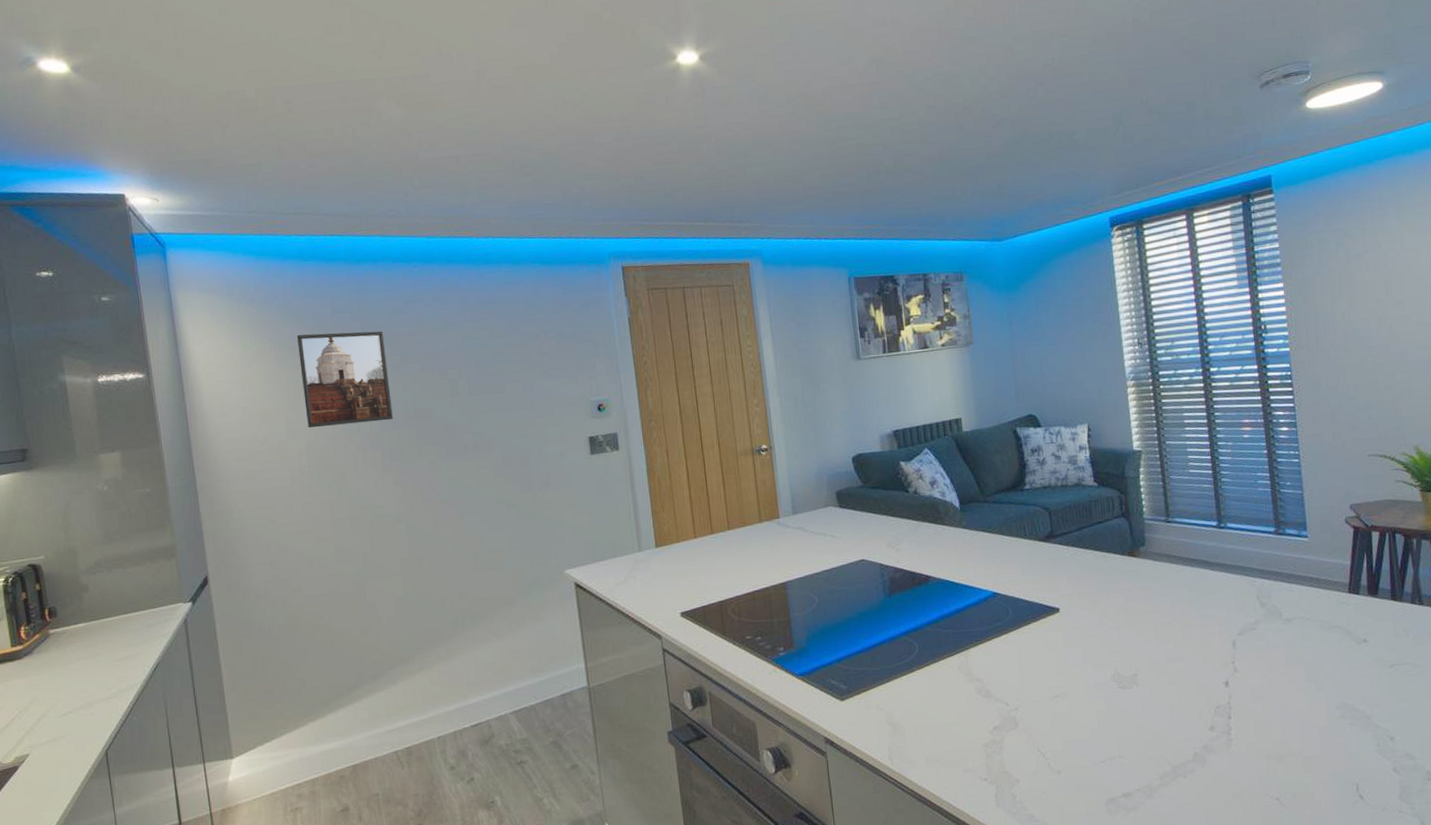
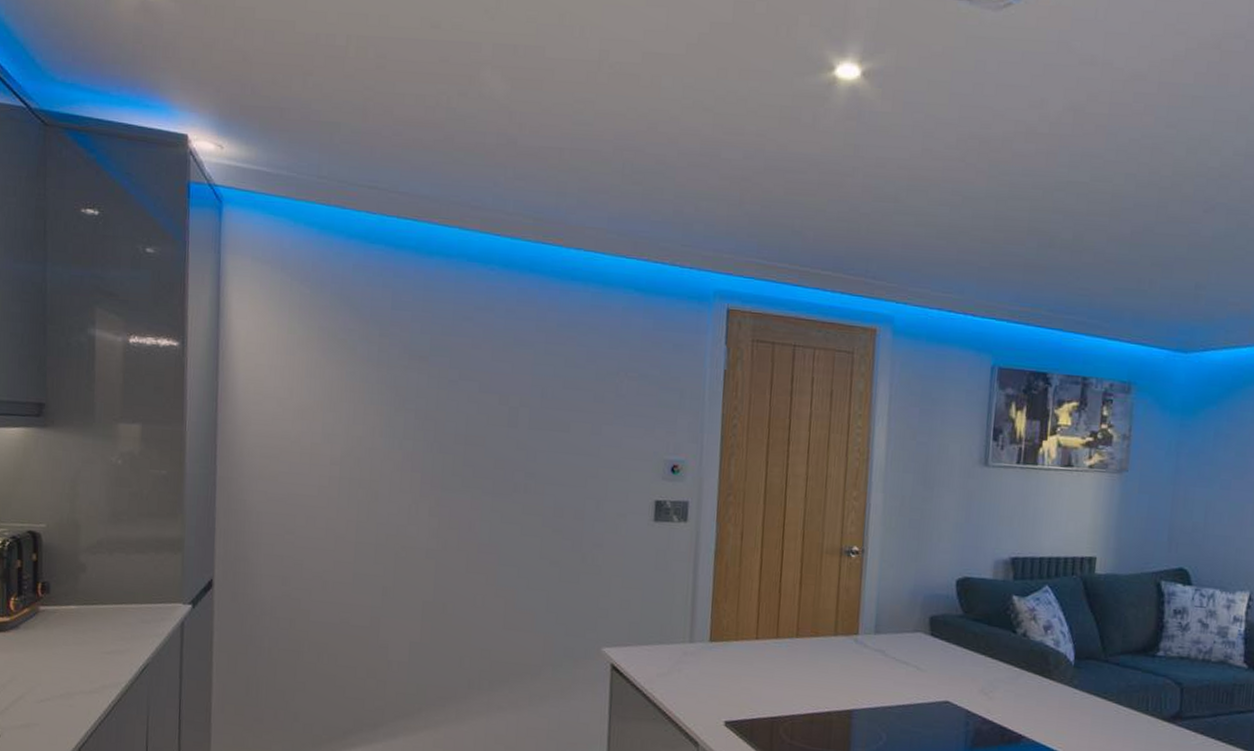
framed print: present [297,331,393,428] -> none [346,326,445,442]

